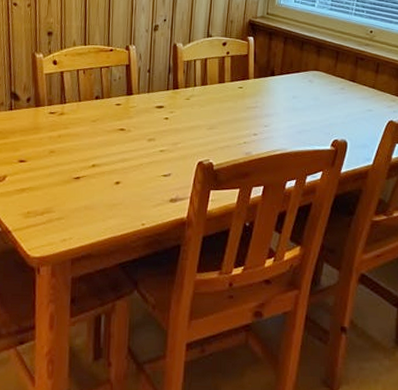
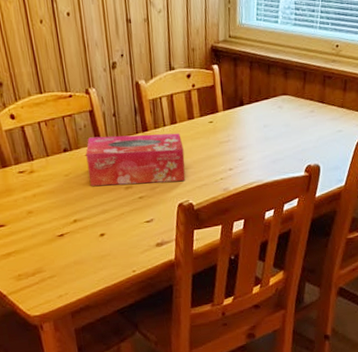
tissue box: none [114,89,211,141] -> present [85,133,186,186]

